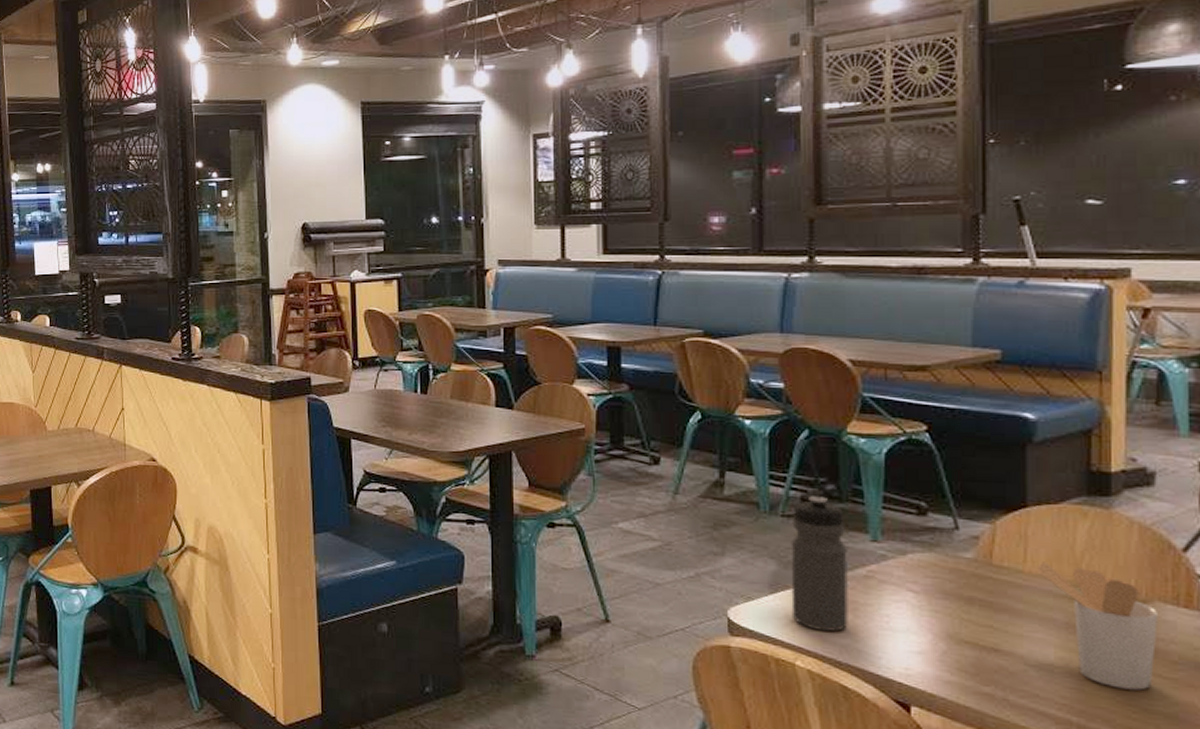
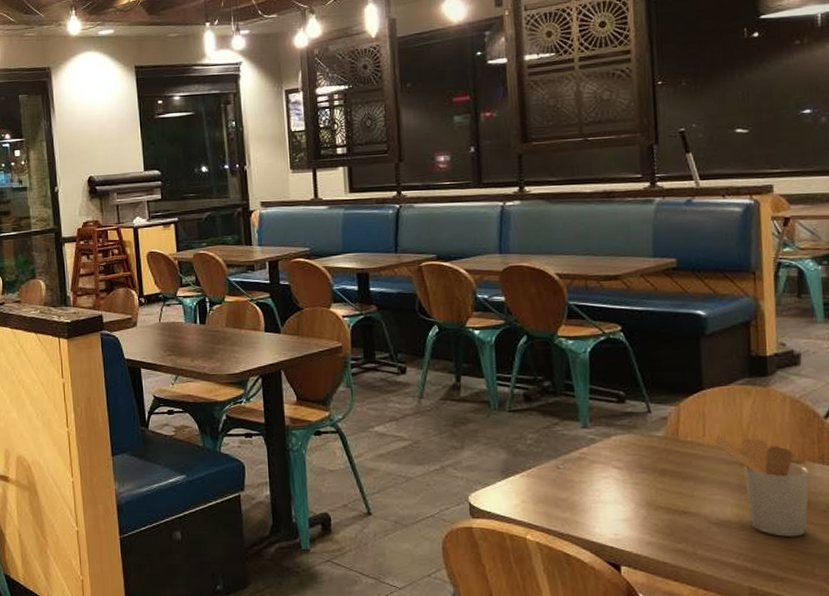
water bottle: present [790,496,848,632] -> none [517,392,567,507]

